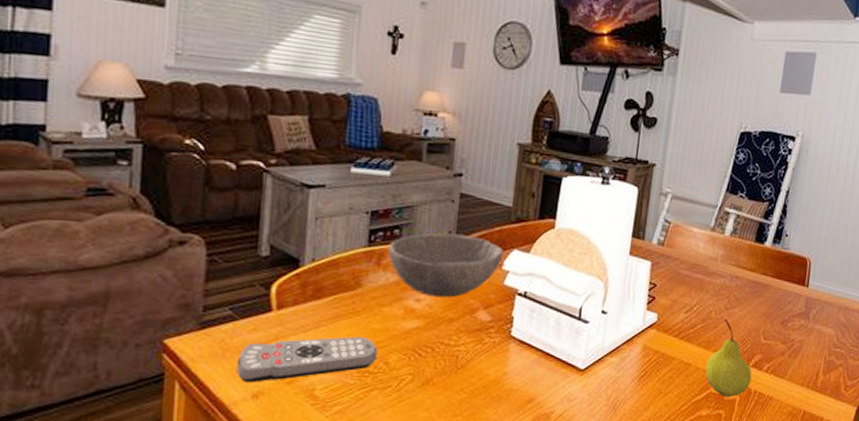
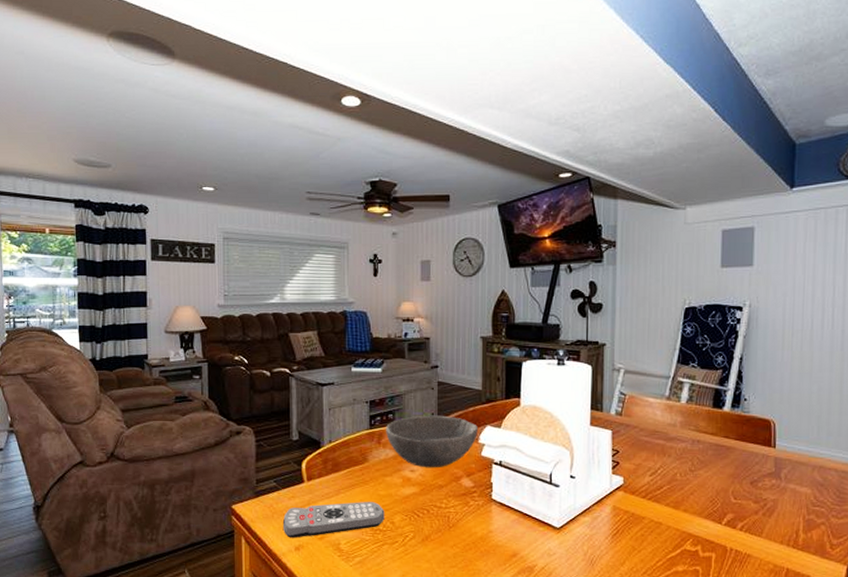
fruit: present [705,318,752,397] -> none [677,480,726,554]

